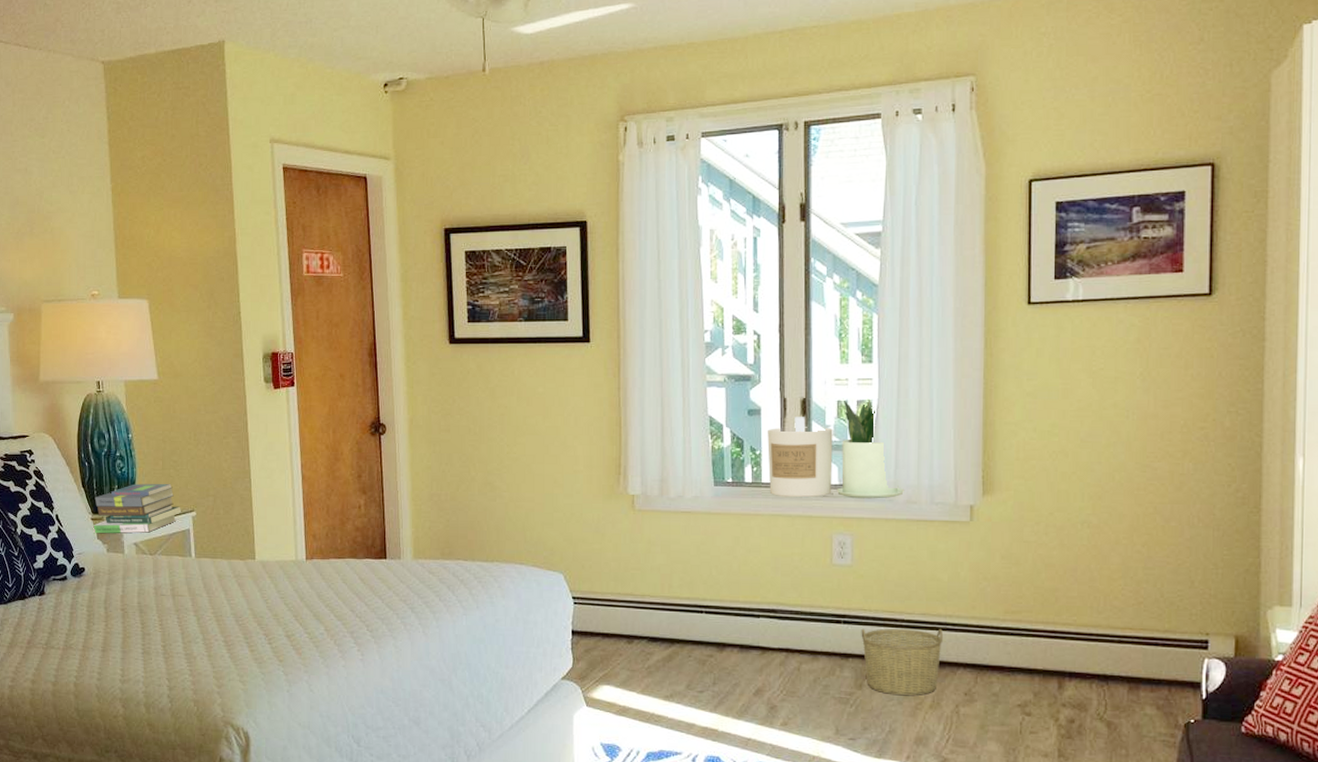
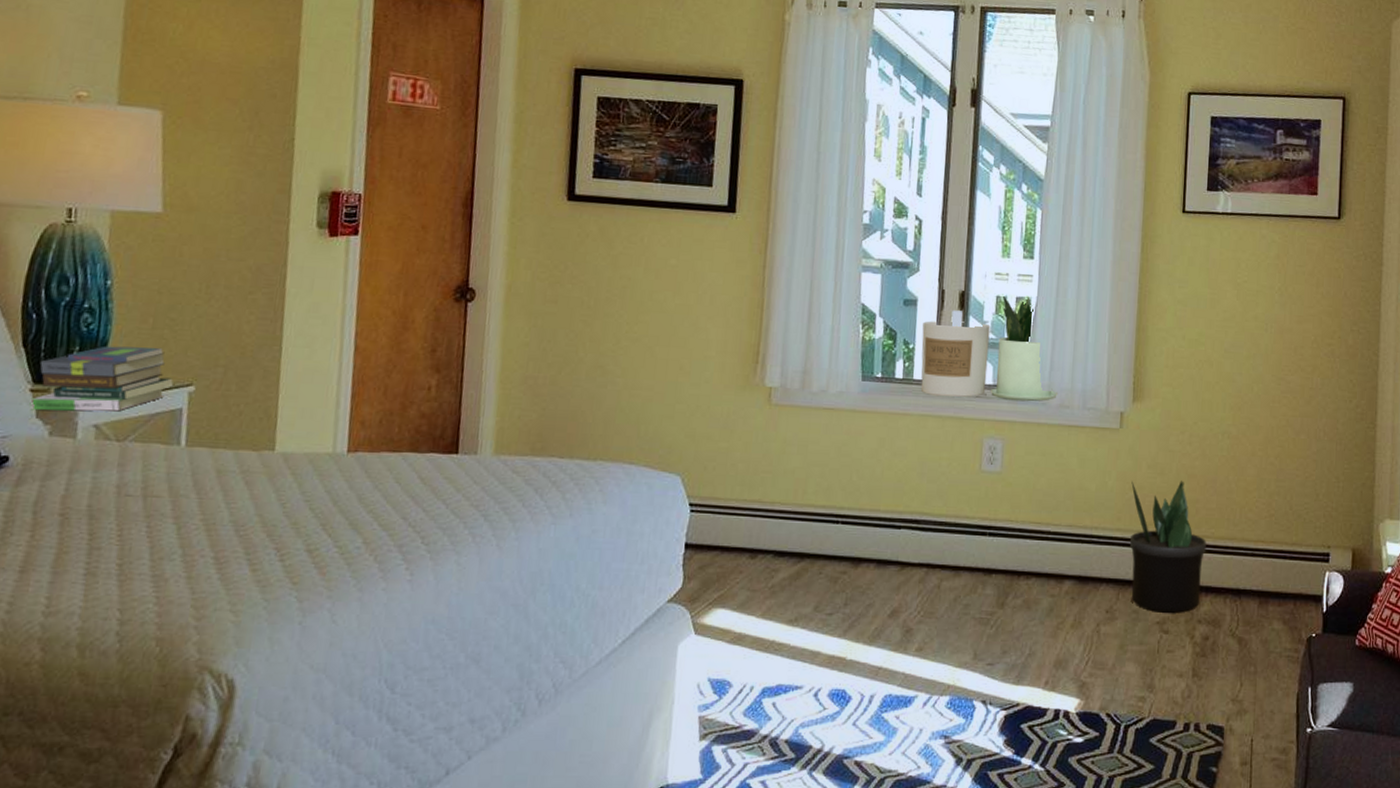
basket: present [861,628,944,696] -> none [1006,541,1089,615]
planter: none [985,570,1068,697] -> present [1130,480,1207,613]

